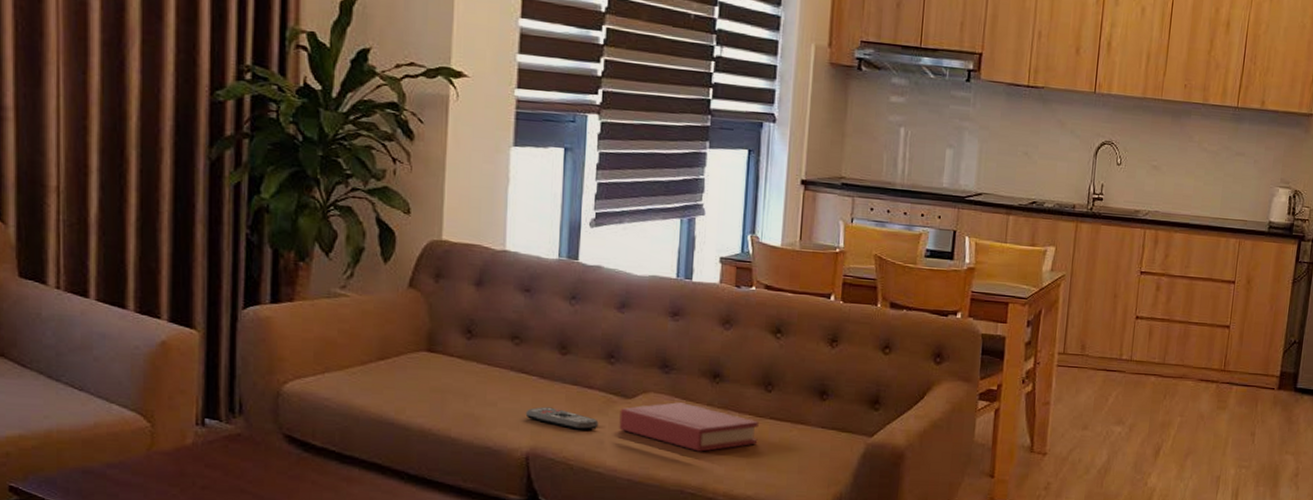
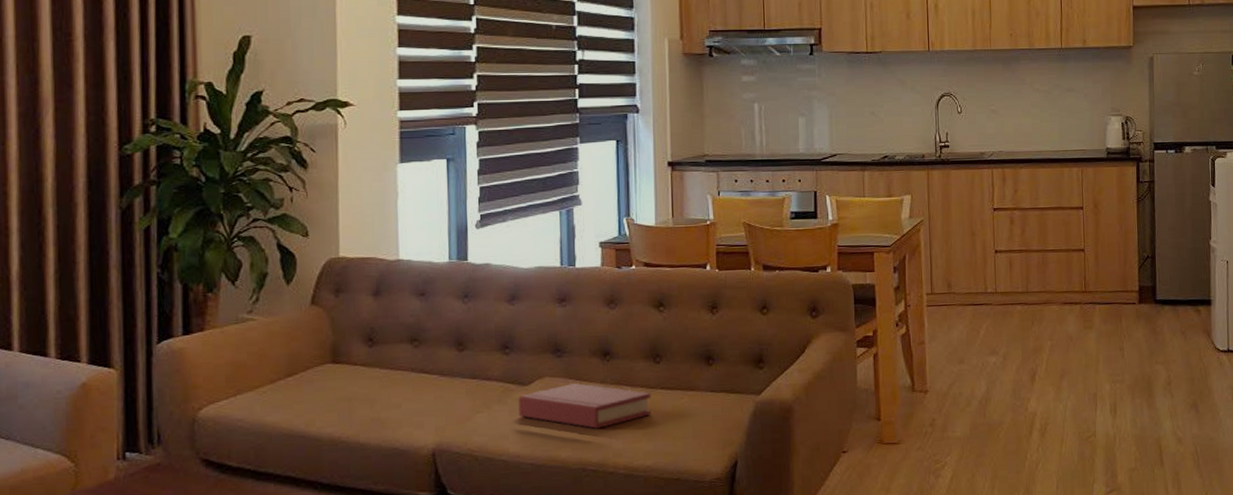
remote control: present [525,407,599,430] -> none [429,402,499,422]

